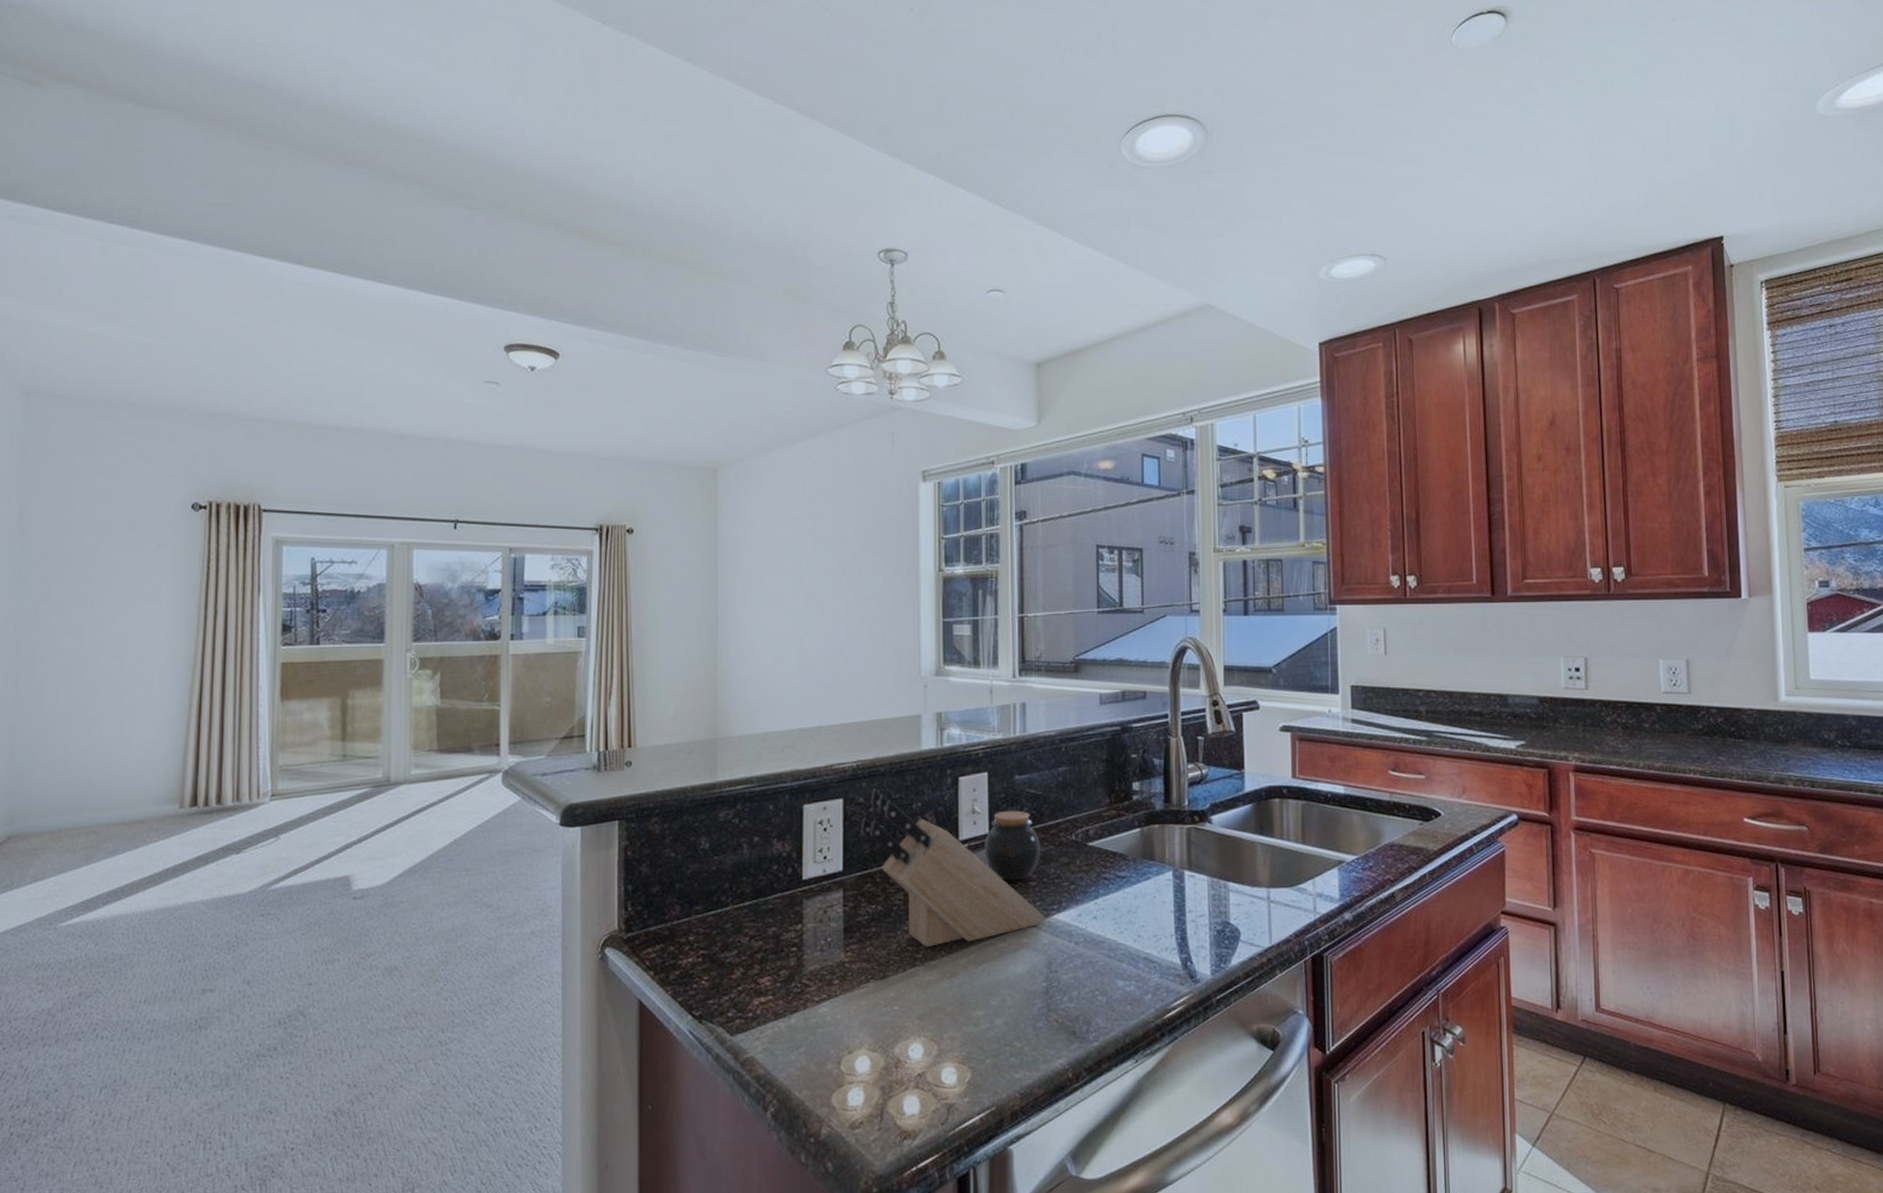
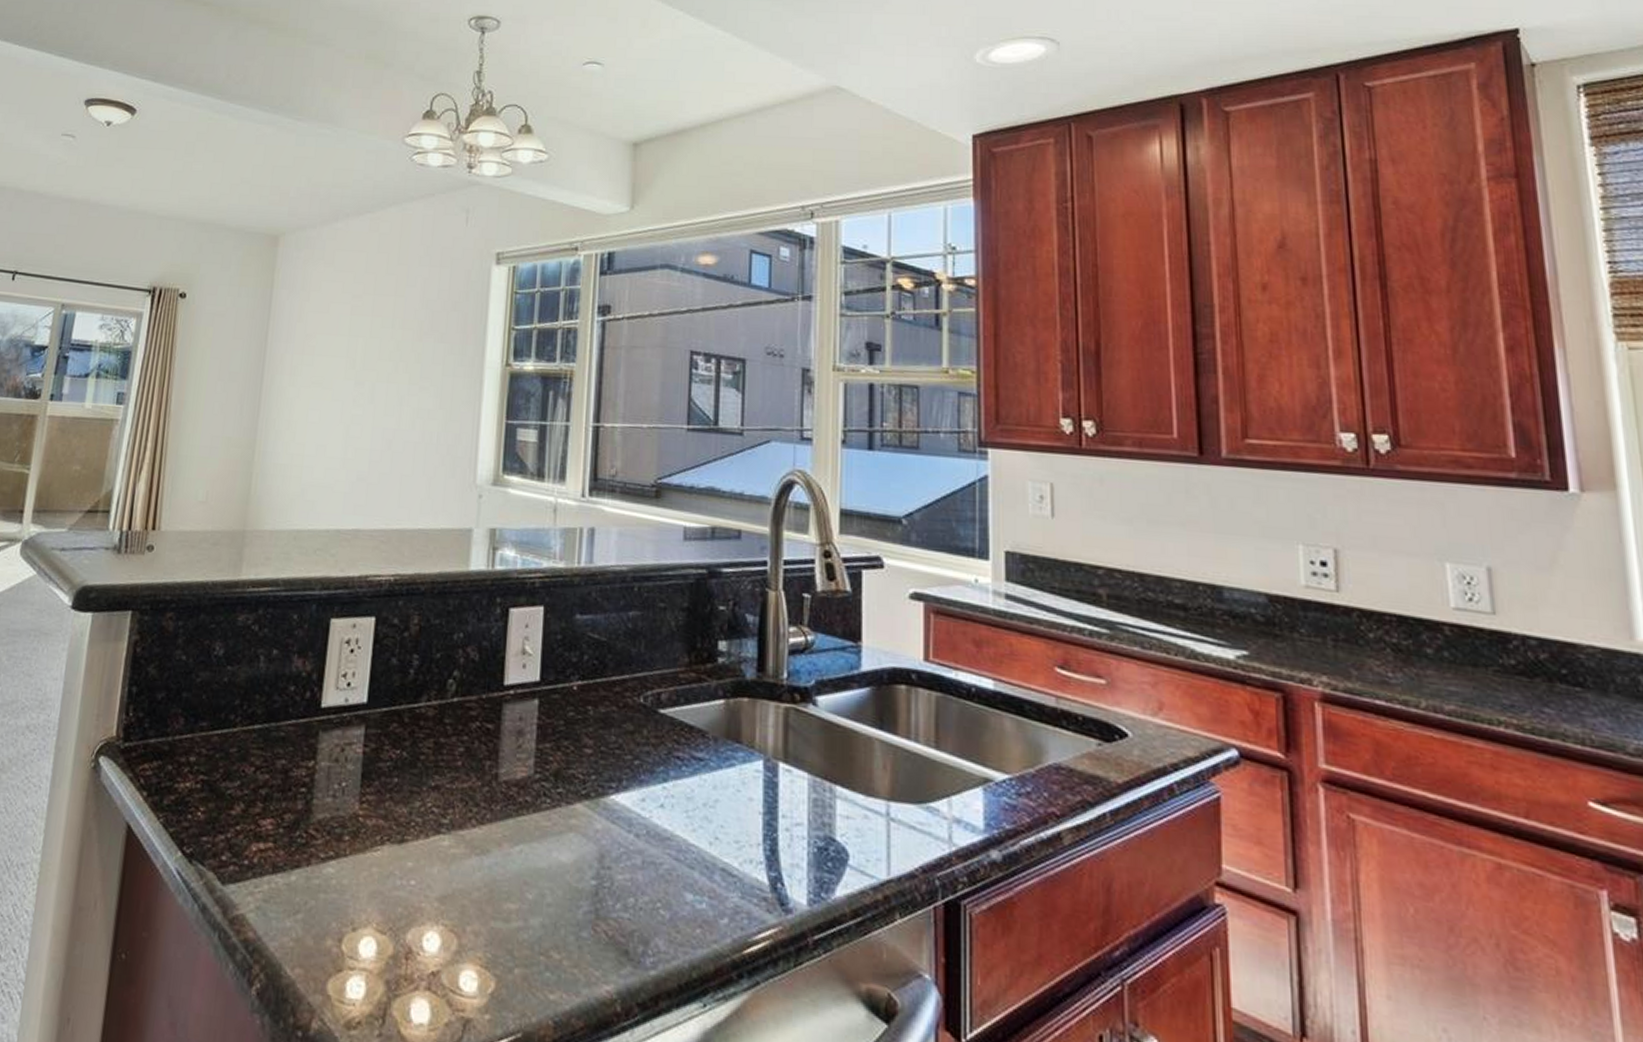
knife block: present [861,789,1045,948] -> none [392,610,600,814]
jar: present [985,810,1040,880] -> none [533,655,600,744]

